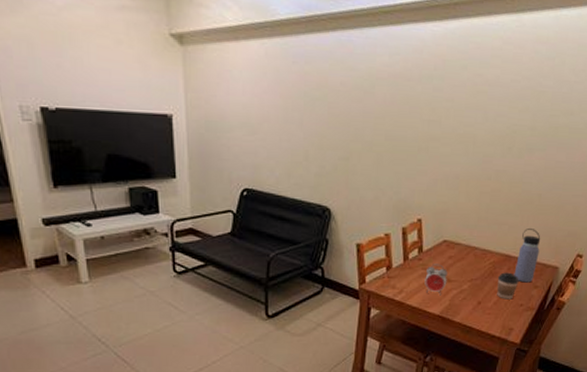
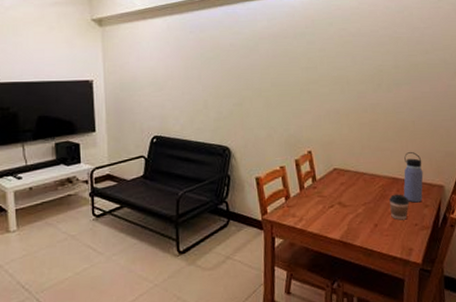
alarm clock: present [424,264,448,296] -> none [321,190,343,221]

